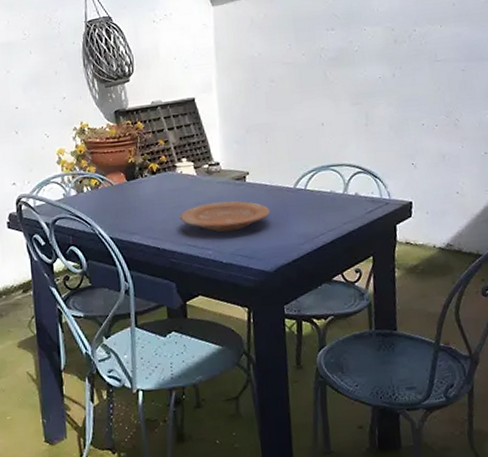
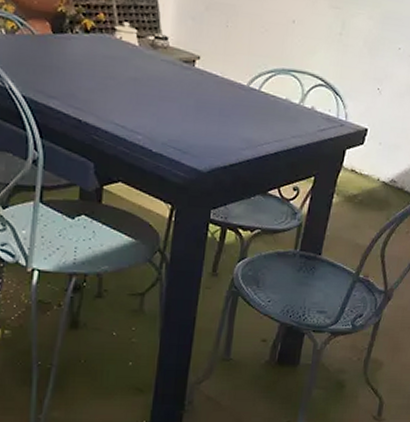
plate: present [180,200,271,233] -> none [111,80,216,120]

